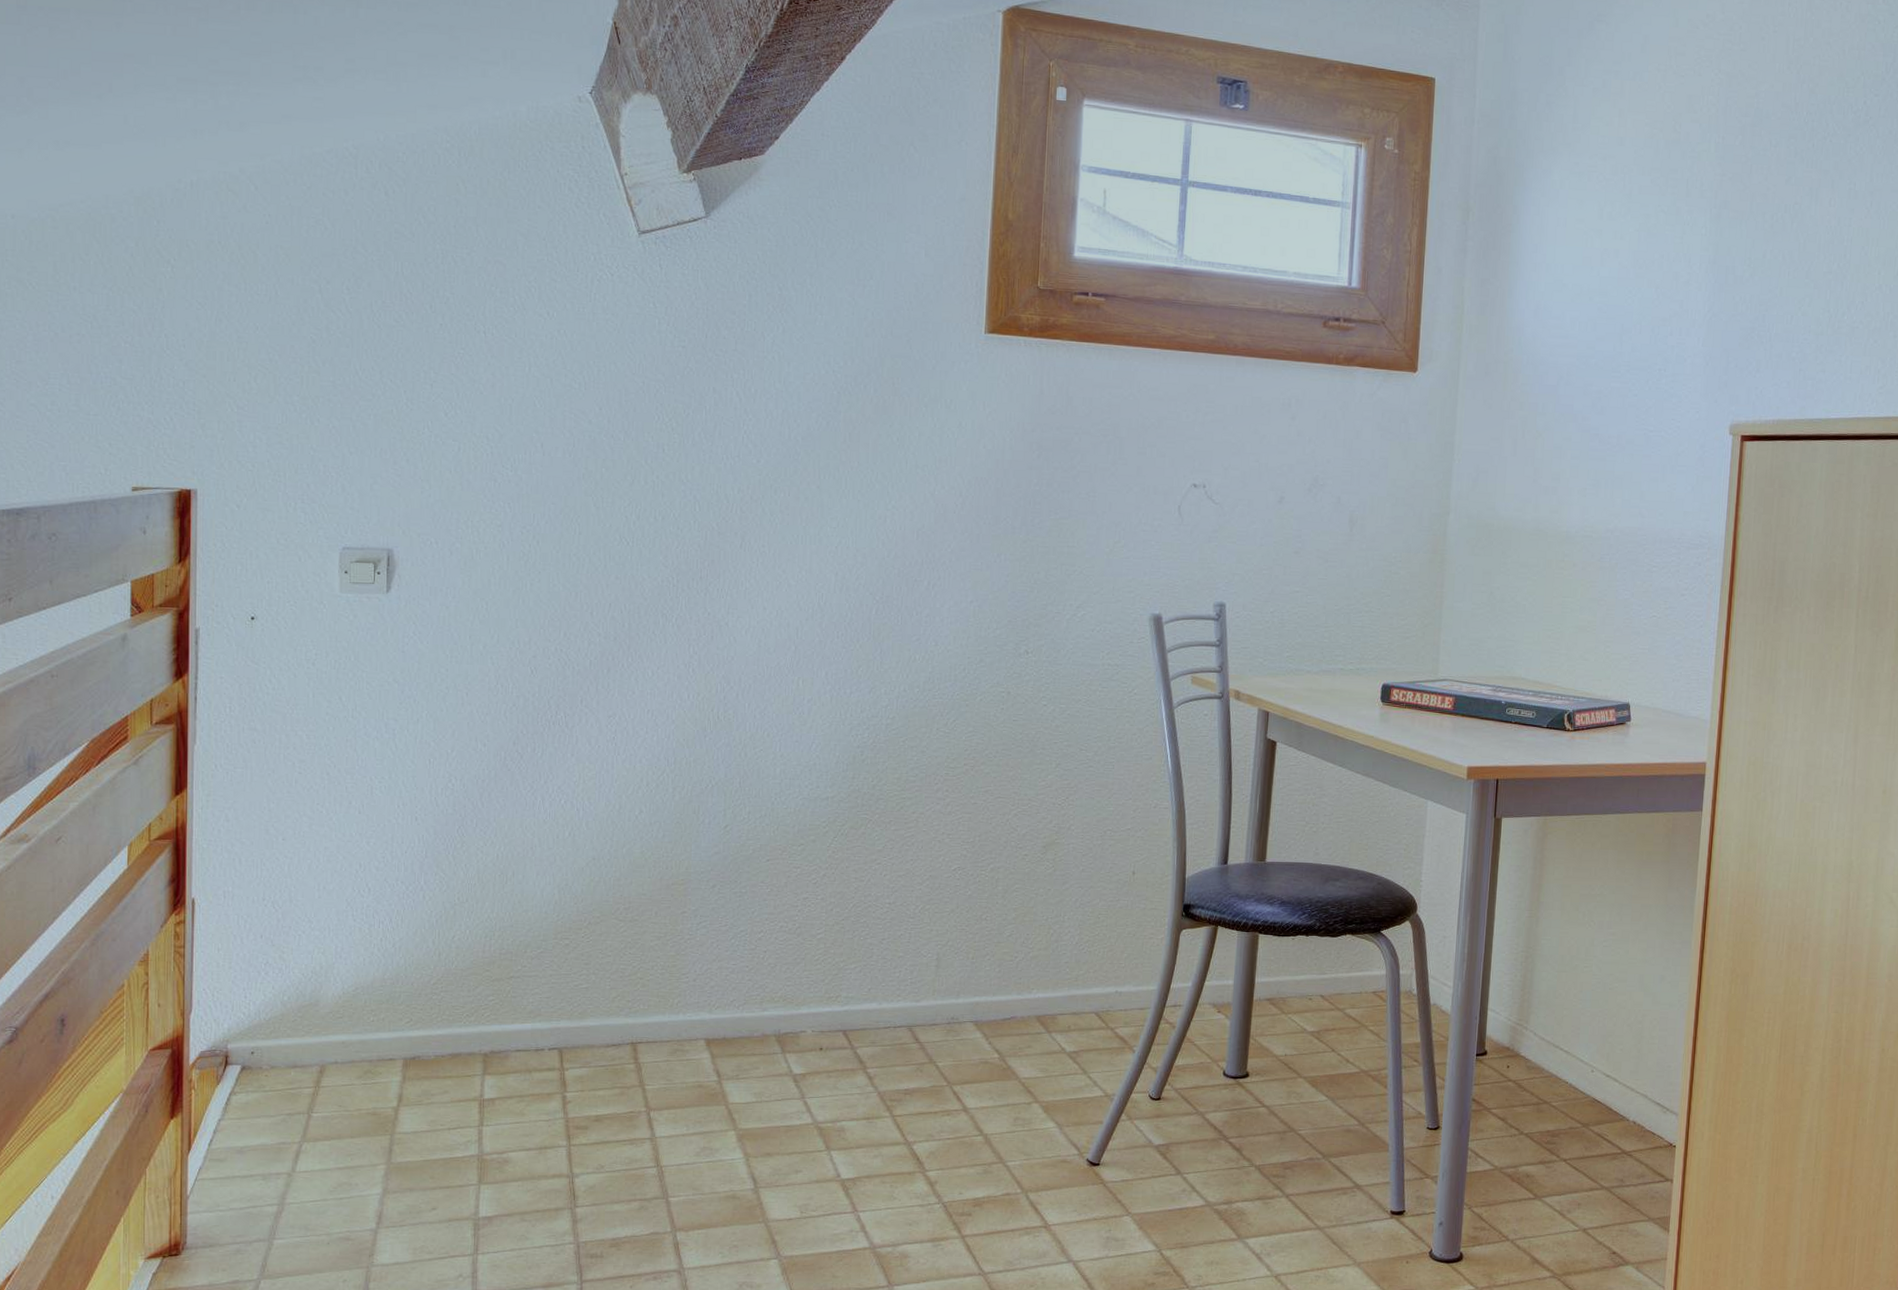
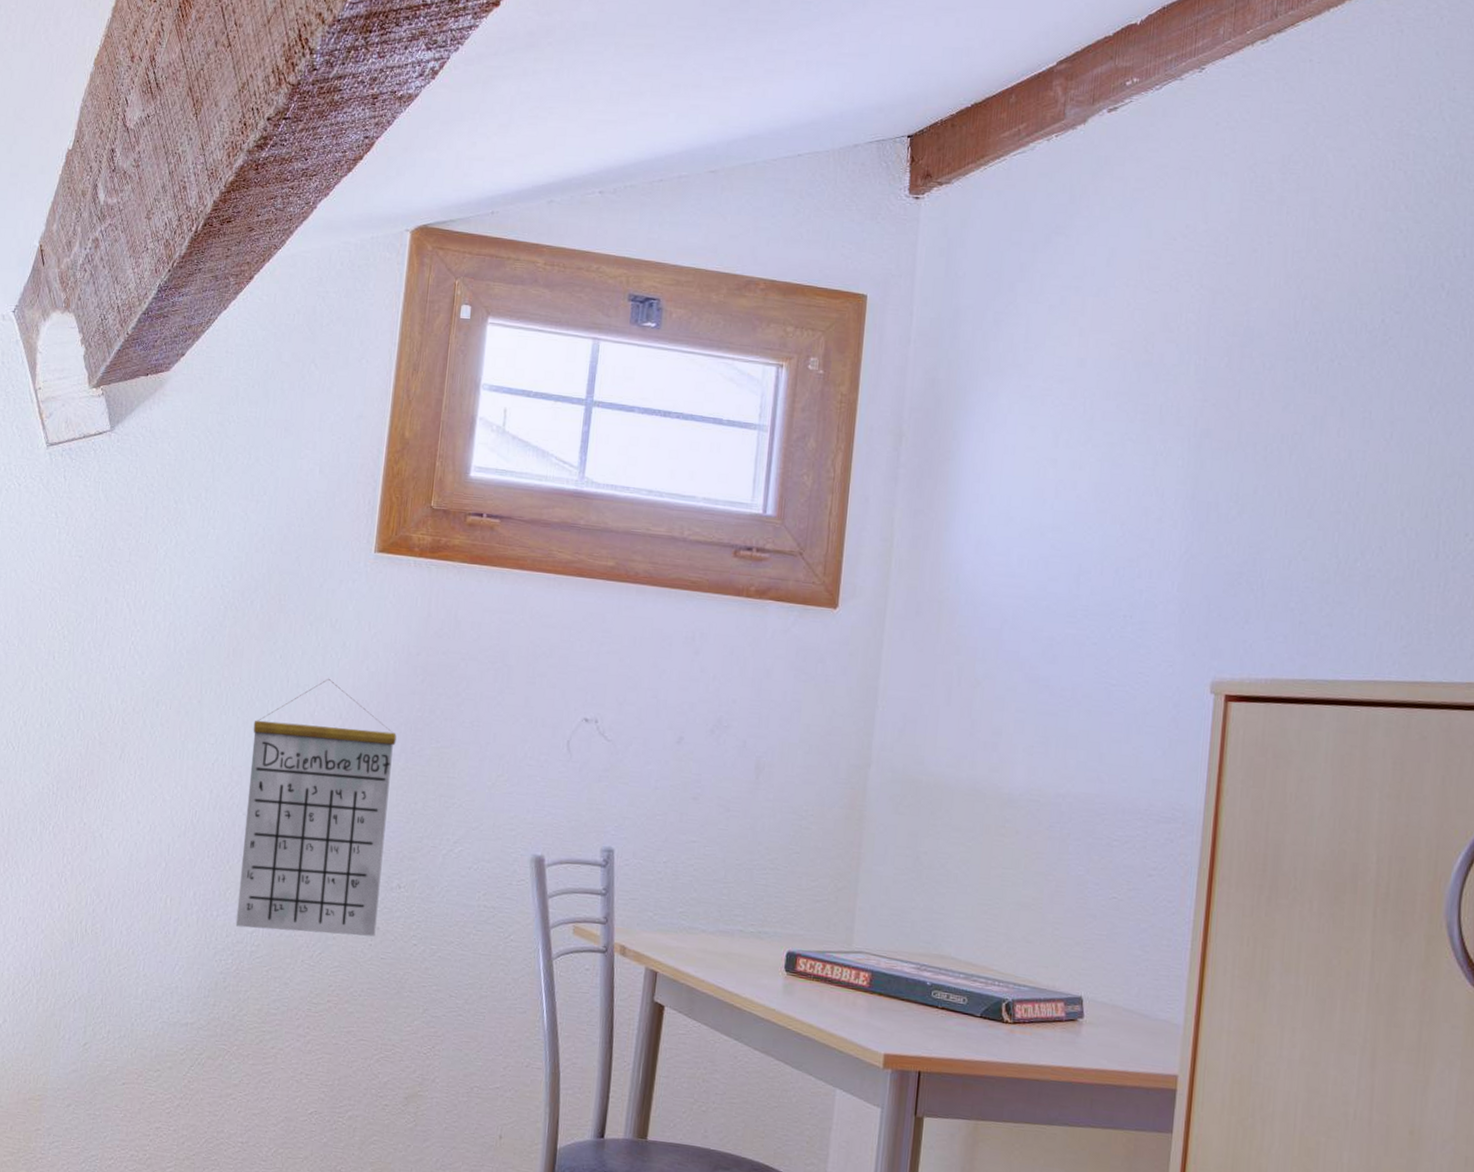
calendar: none [869,458,1016,702] -> present [235,678,397,937]

